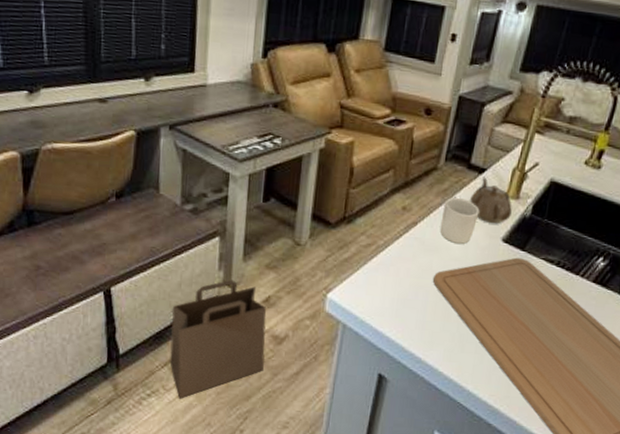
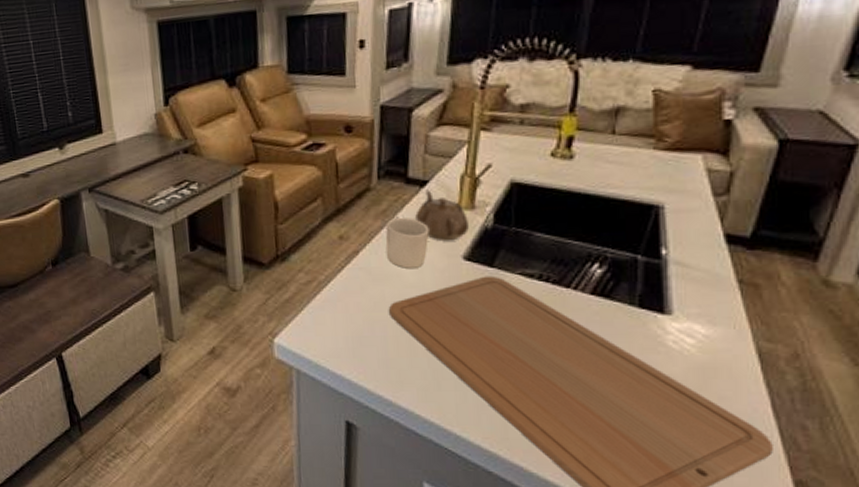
shopping bag: present [170,279,267,399] -> none [122,334,221,459]

